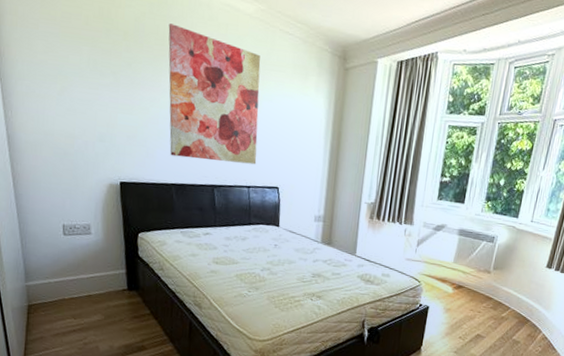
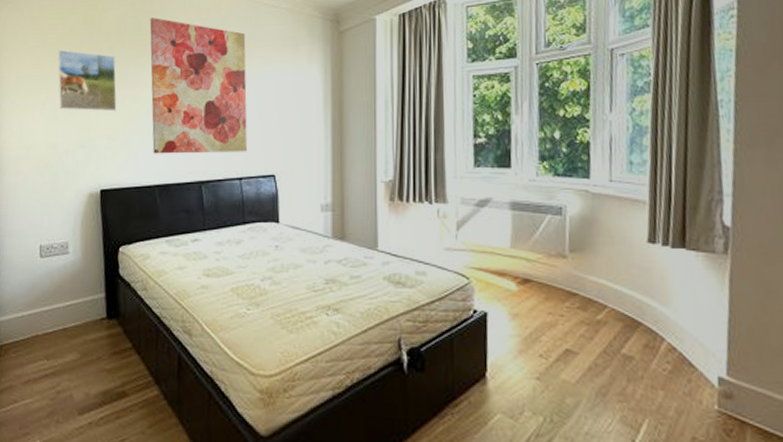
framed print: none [73,40,136,112] -> present [57,49,117,112]

